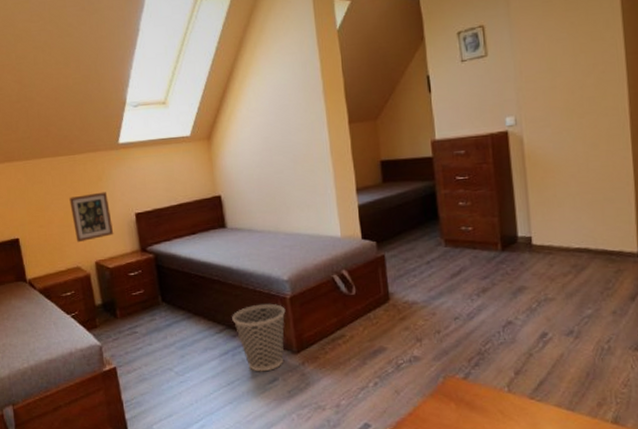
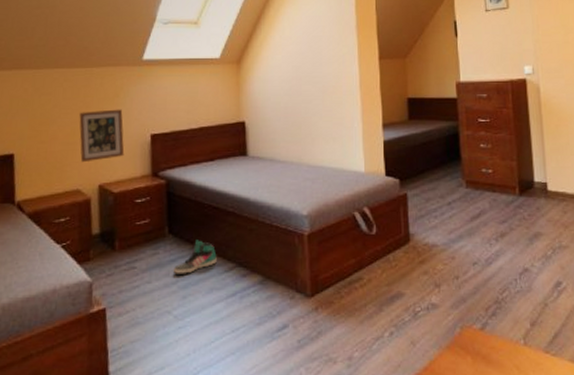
sneaker: none [169,306,208,337] -> present [173,240,217,274]
wastebasket: present [232,303,286,372] -> none [244,240,302,318]

